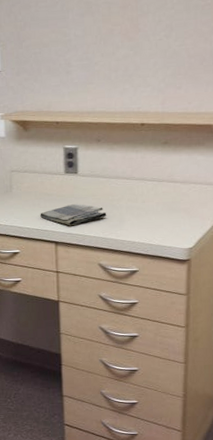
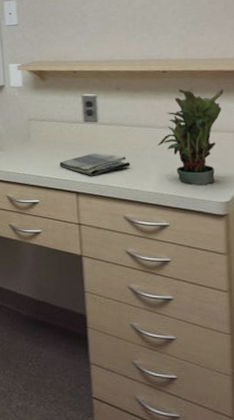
potted plant: none [132,141,195,233] -> present [157,88,224,185]

